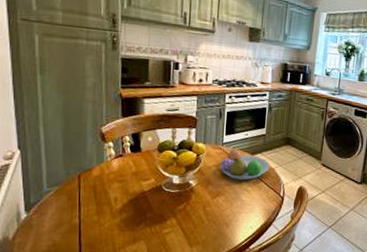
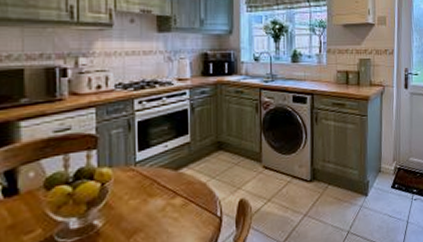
fruit bowl: present [220,149,270,181] -> none [135,167,200,207]

